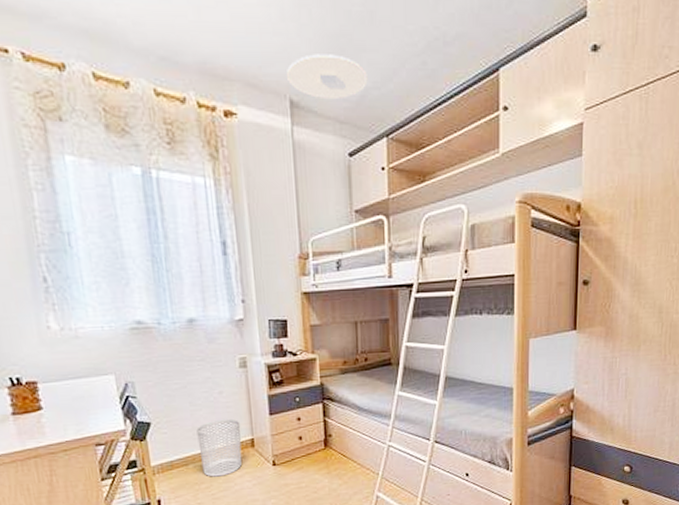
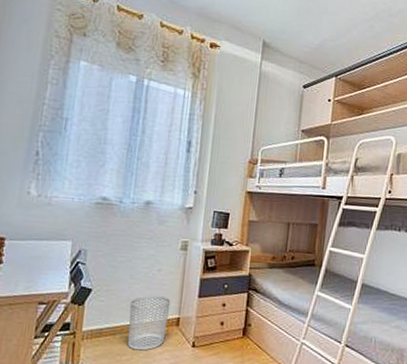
ceiling light: present [287,54,368,100] -> none [264,11,327,46]

